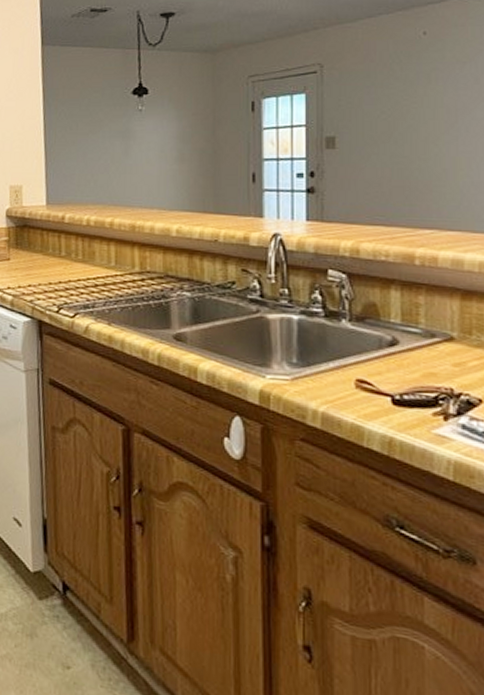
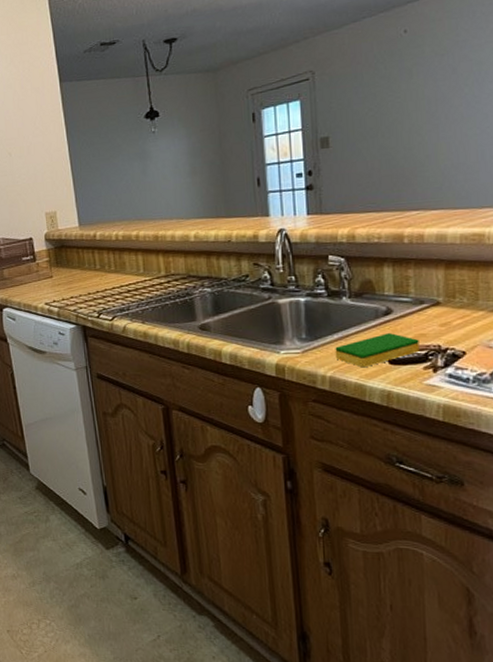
dish sponge: none [330,367,429,406] -> present [335,333,420,368]

